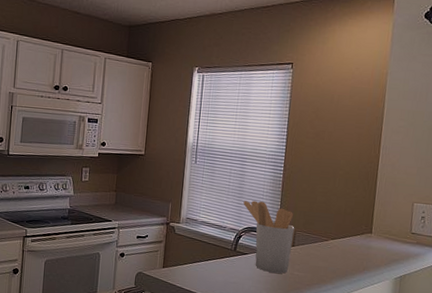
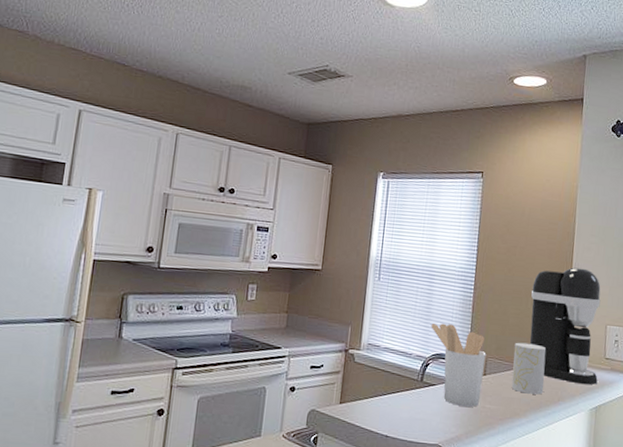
cup: none [318,218,353,264] -> present [511,342,546,395]
coffee maker: none [336,150,409,256] -> present [529,267,601,385]

